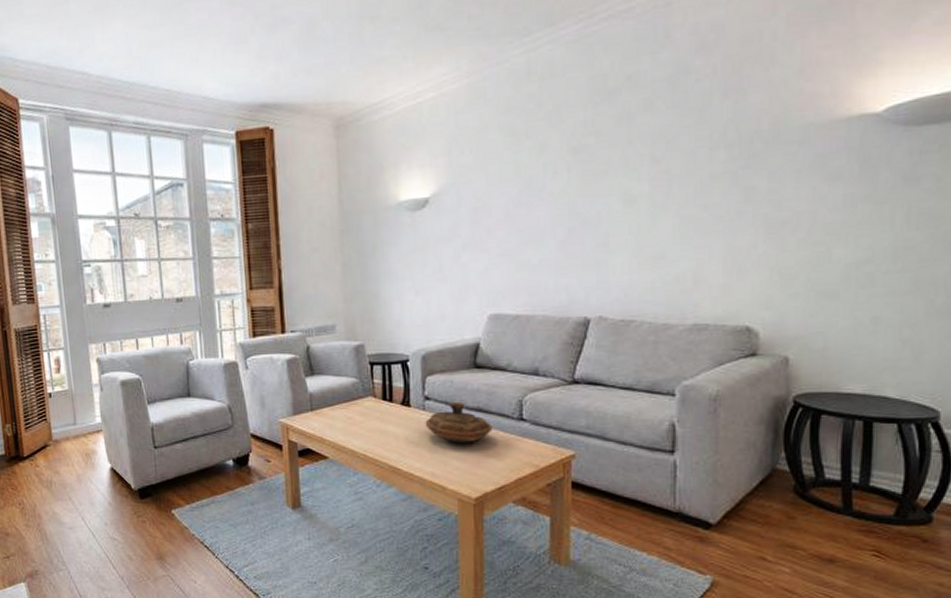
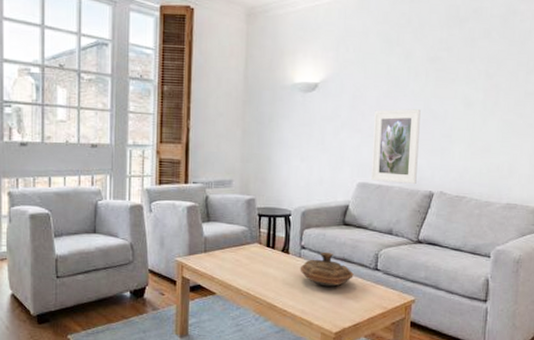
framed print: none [504,215,566,311] -> present [371,109,421,185]

